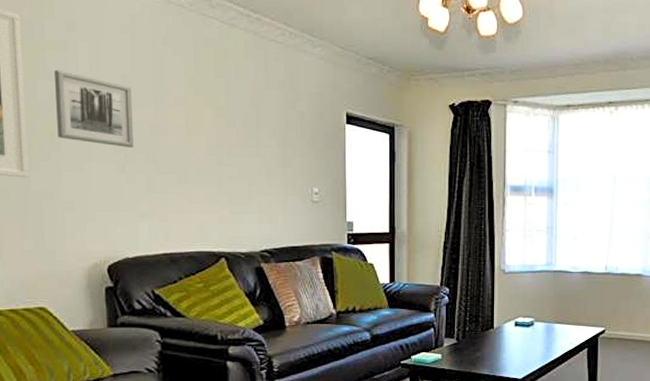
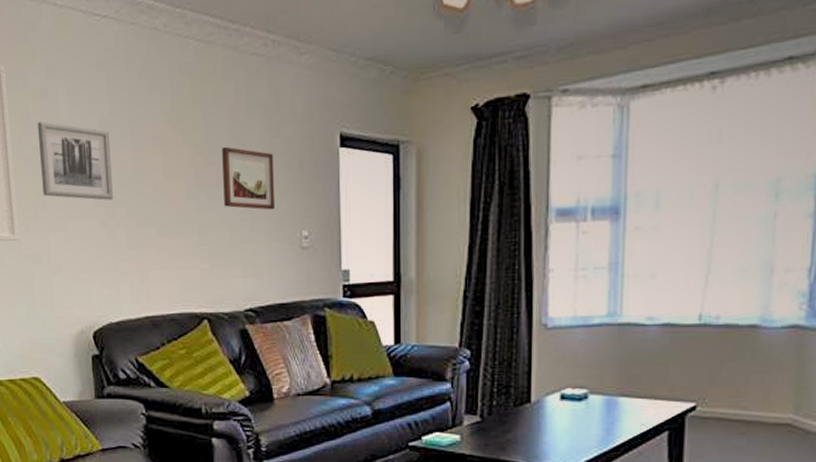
wall art: none [242,112,289,169] -> present [222,146,274,210]

